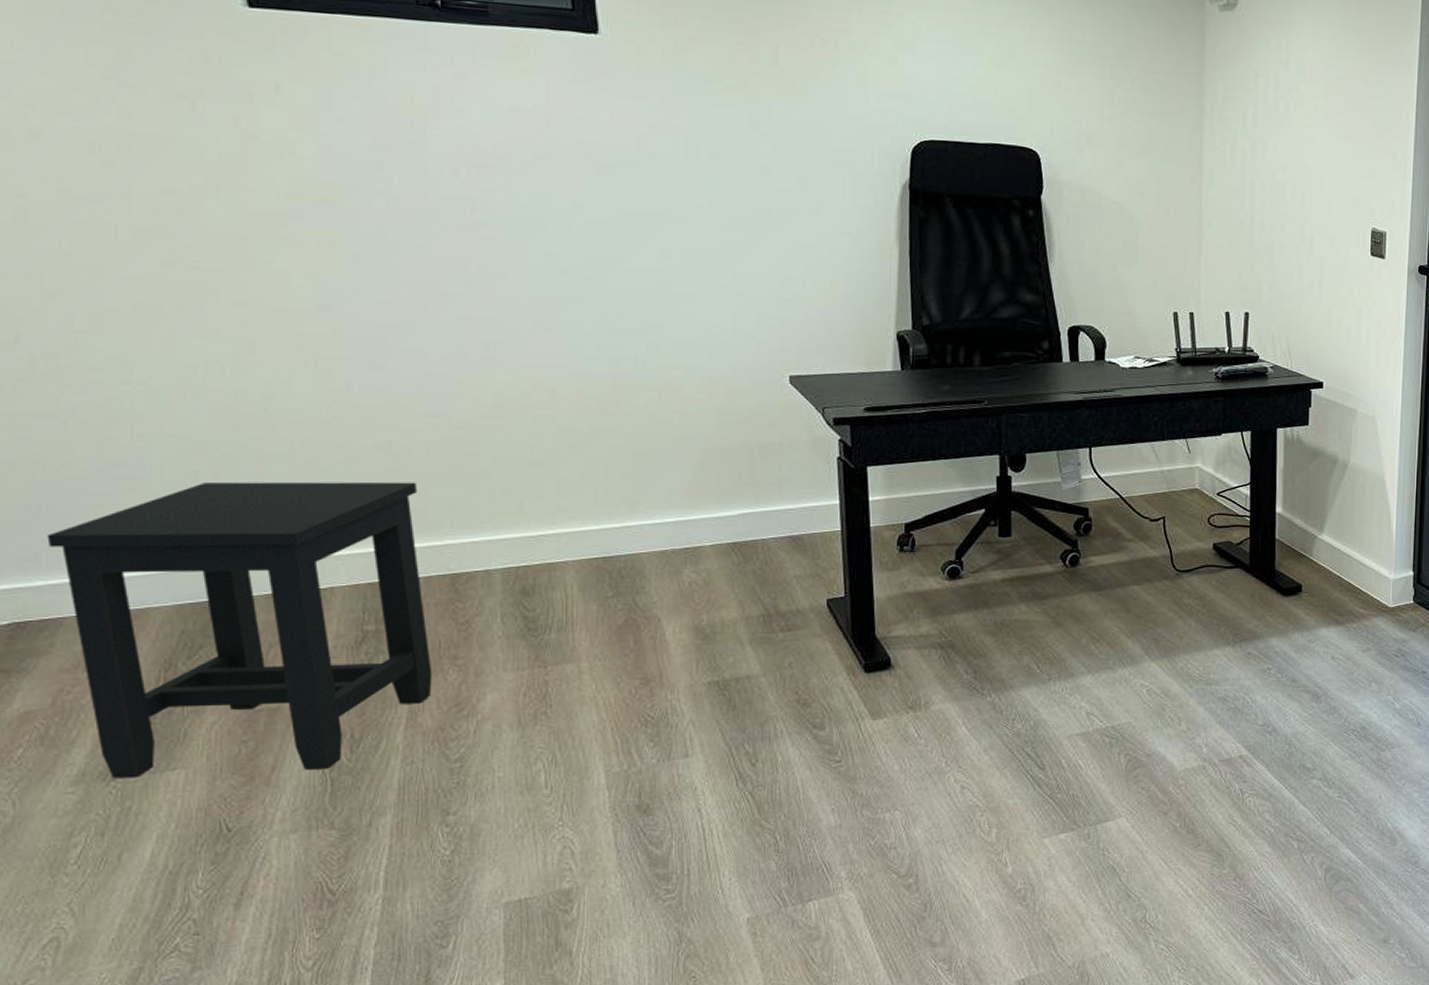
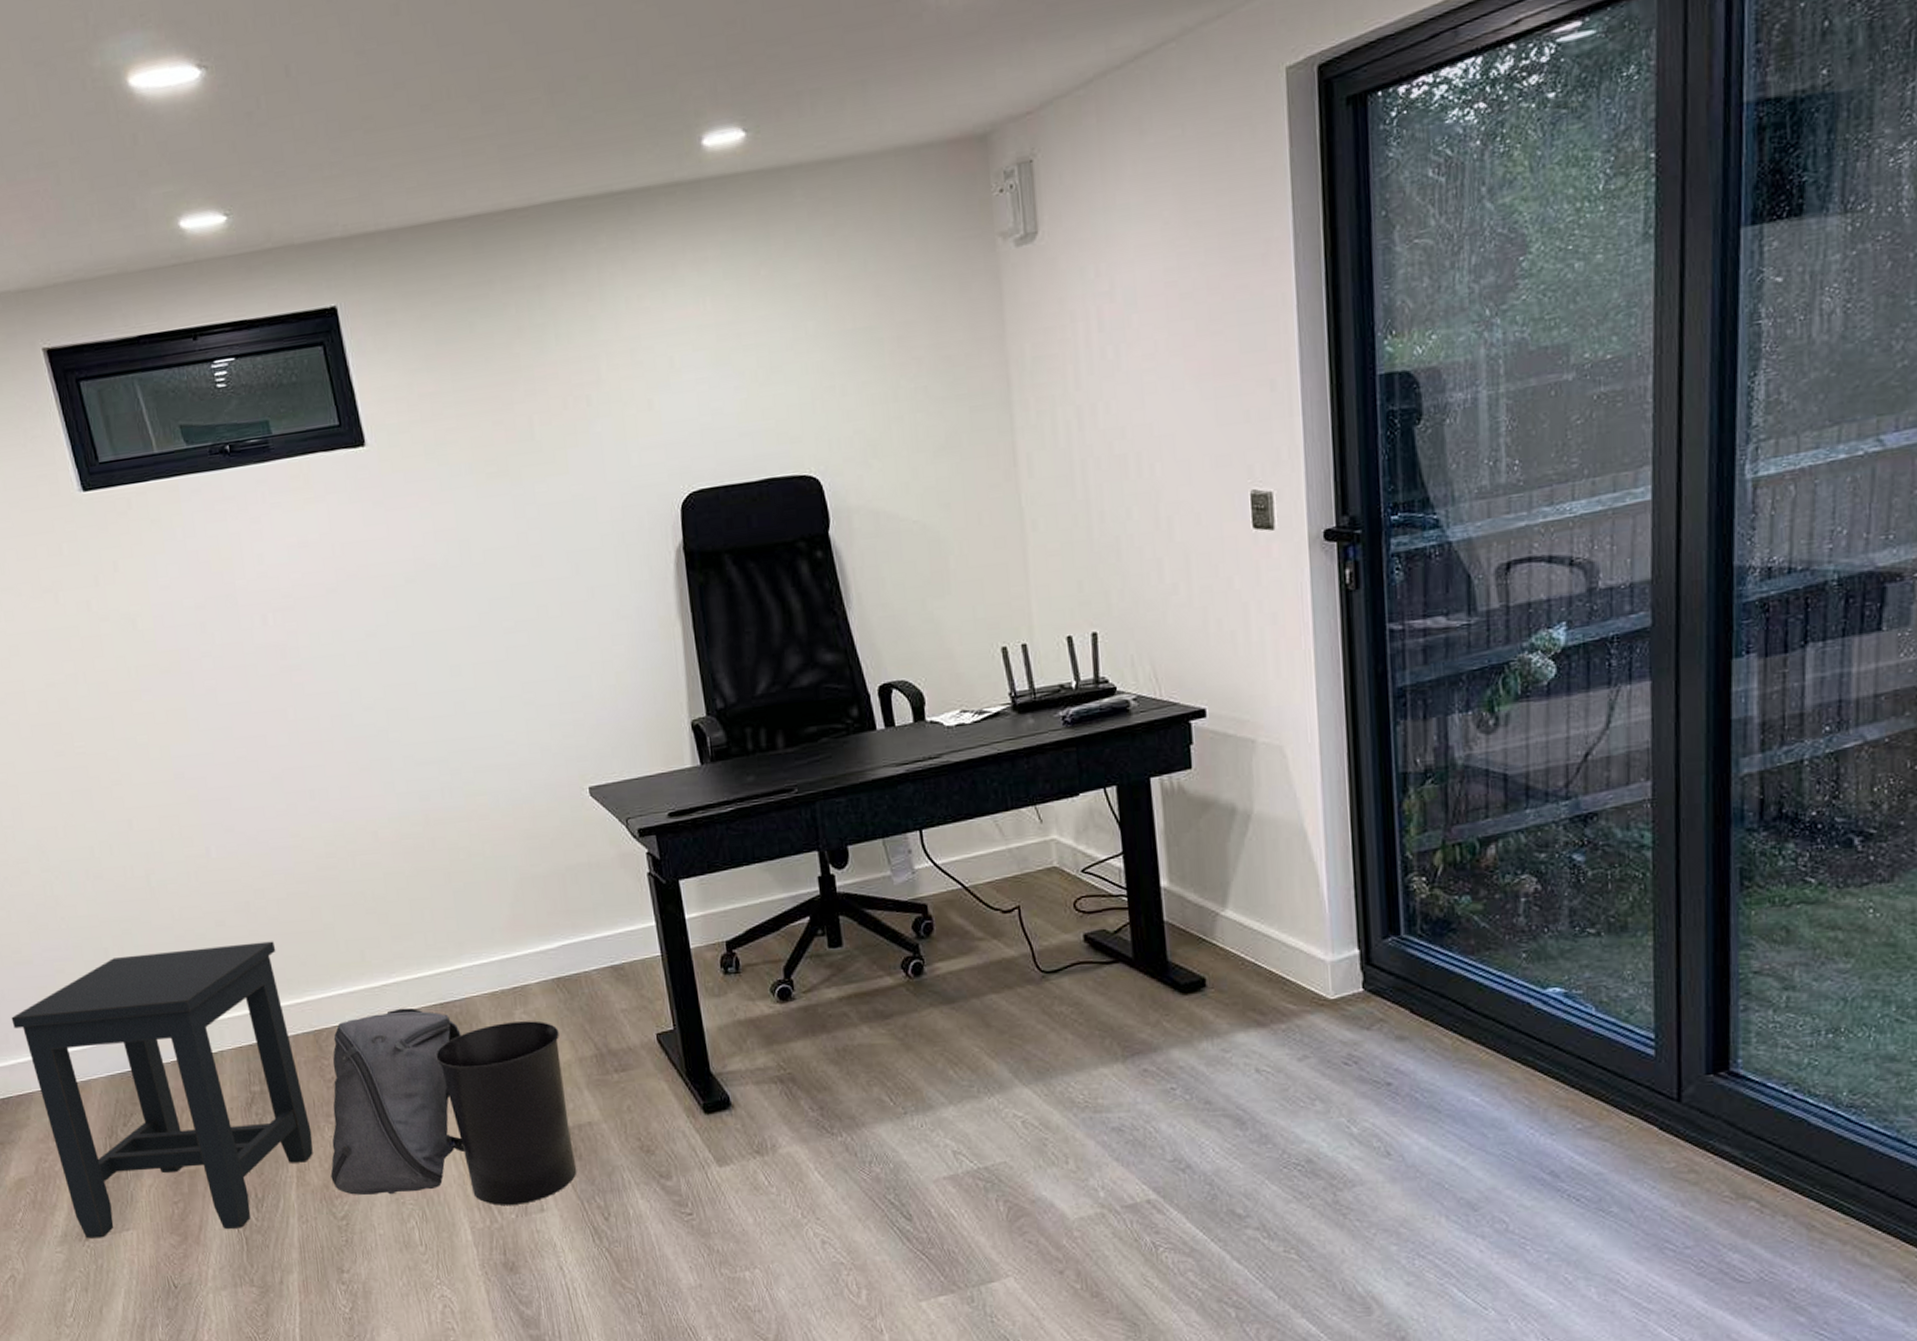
backpack: none [449,558,622,738] -> present [330,1007,465,1195]
waste bin: none [590,580,729,751] -> present [435,1021,577,1206]

